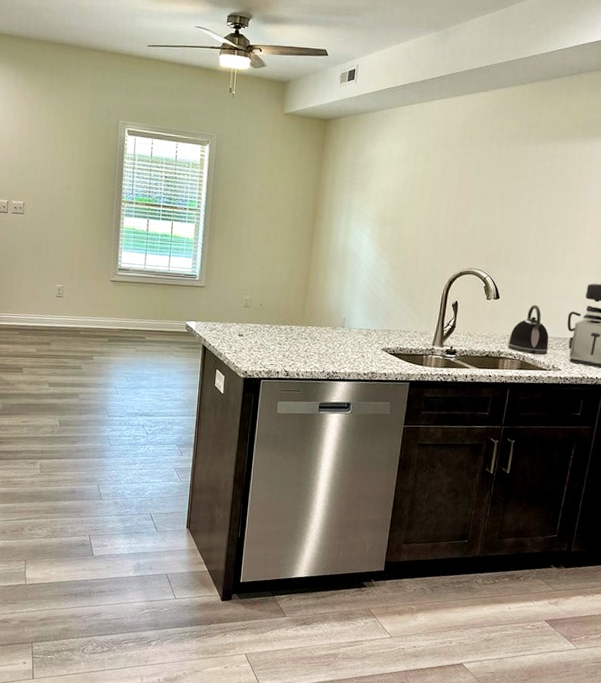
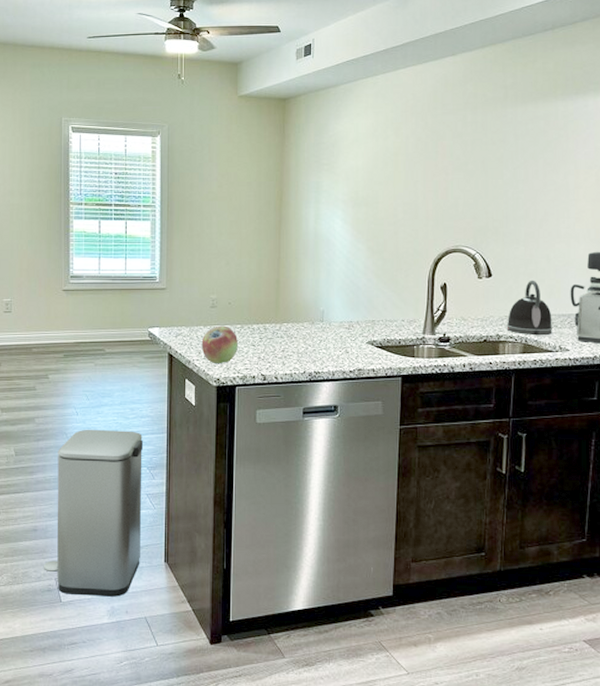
pedal bin: none [79,407,175,555] -> present [43,429,143,597]
fruit: none [233,324,267,358] -> present [201,325,239,363]

